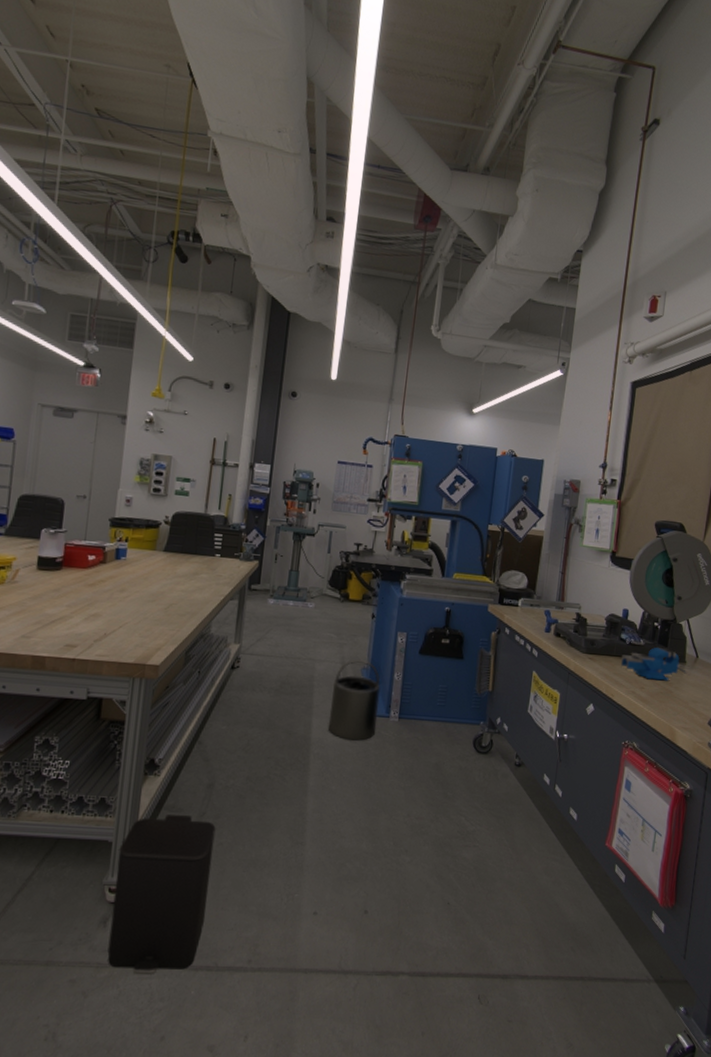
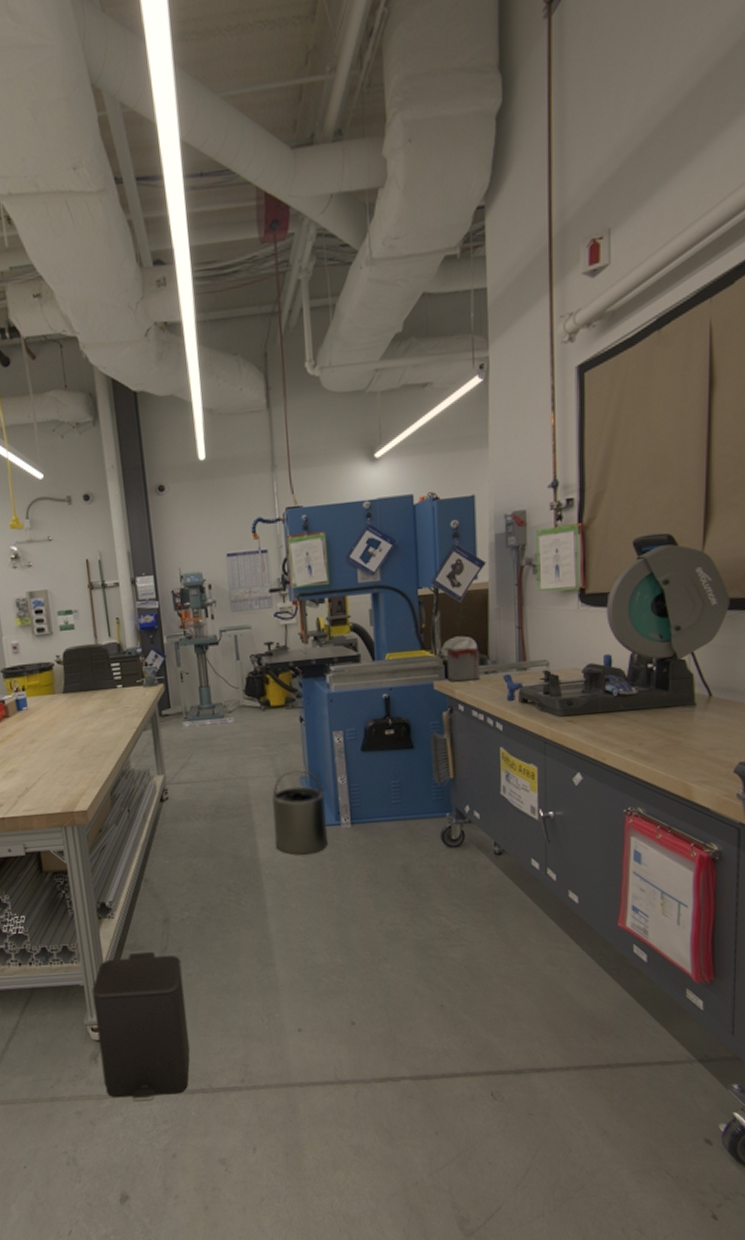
paint can: none [499,578,529,610] -> present [444,647,481,682]
vise: present [621,647,688,681] -> none [609,691,699,733]

